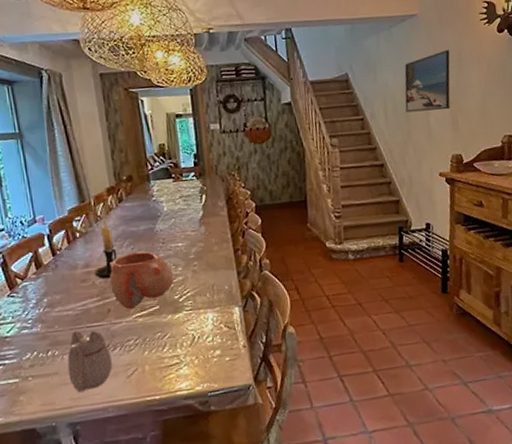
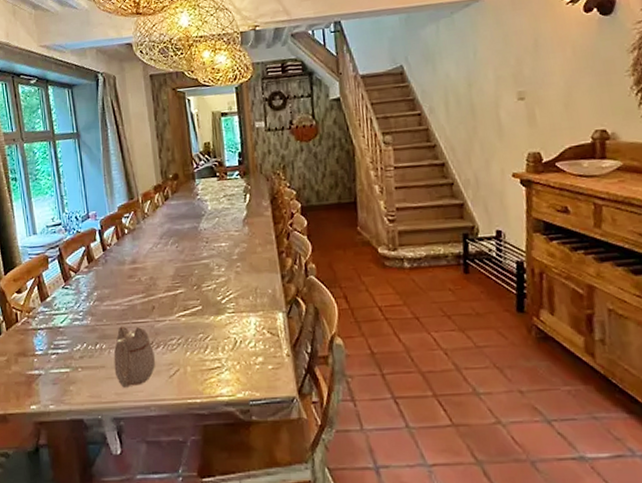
candle holder: present [93,218,117,279] -> none [140,215,162,276]
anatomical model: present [109,251,174,310] -> none [154,249,217,308]
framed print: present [404,50,450,113] -> none [469,35,525,106]

